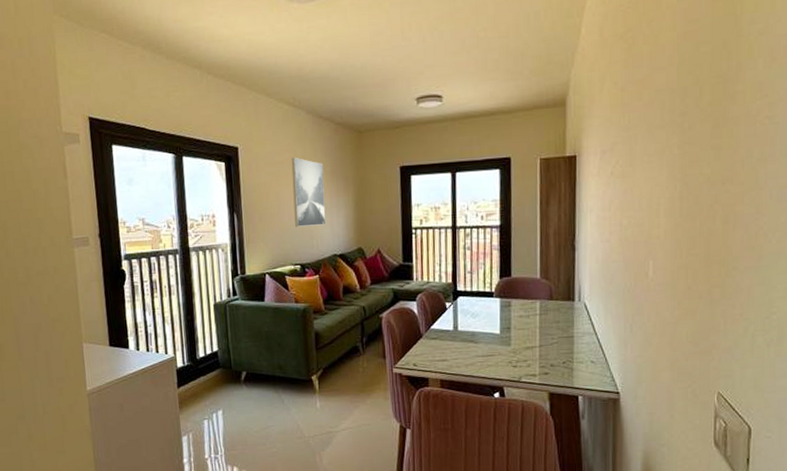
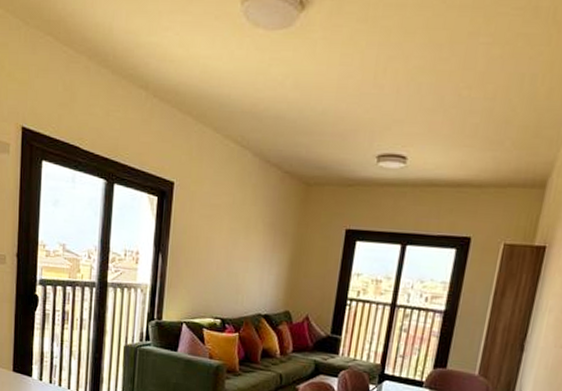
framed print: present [291,157,326,227] -> none [222,202,262,281]

